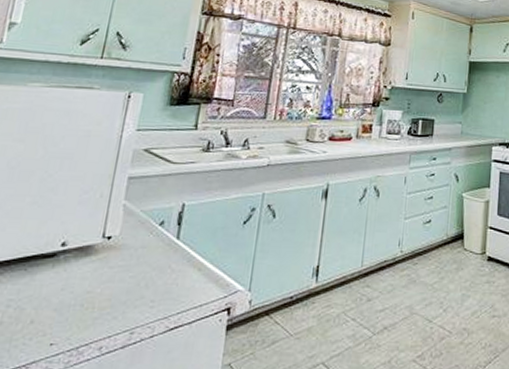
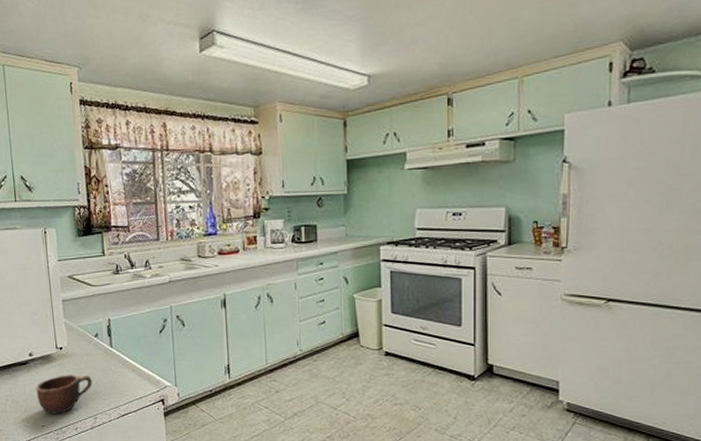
mug: none [54,273,141,327] -> present [36,375,92,414]

